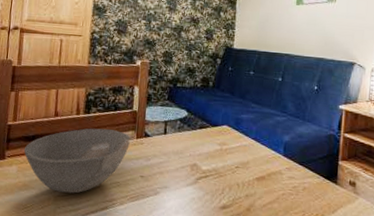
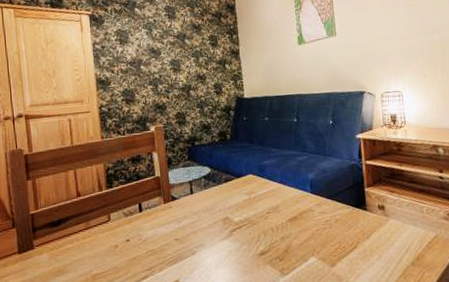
bowl: present [23,128,130,194] -> none [51,199,158,271]

